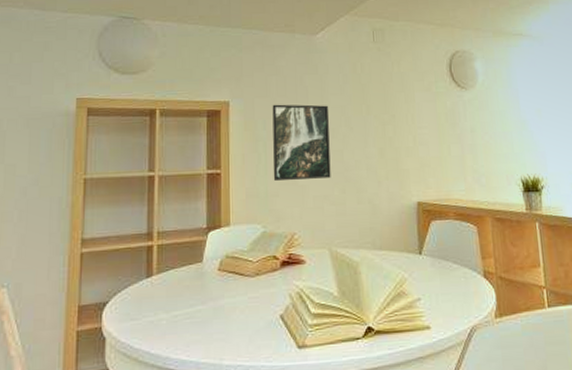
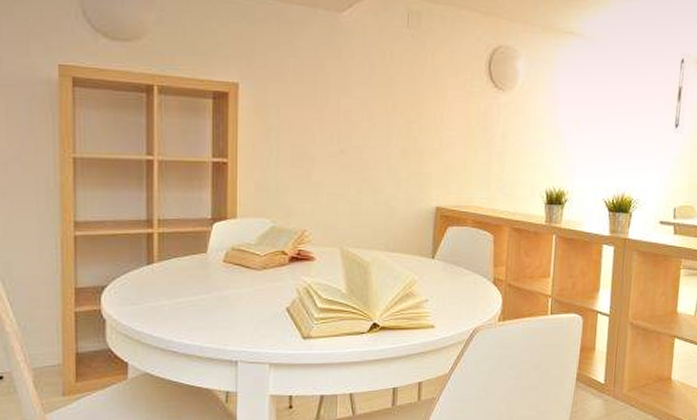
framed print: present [272,104,331,182] -> none [285,90,351,176]

